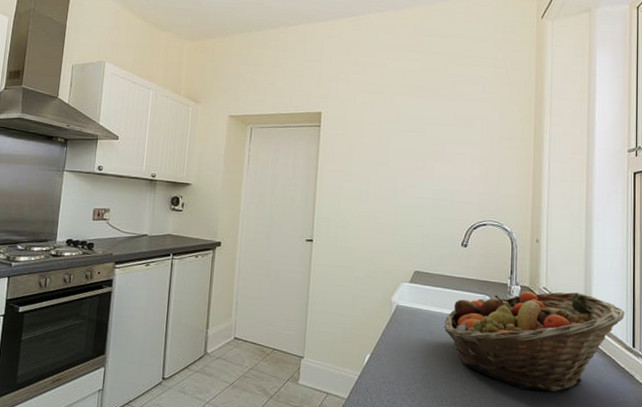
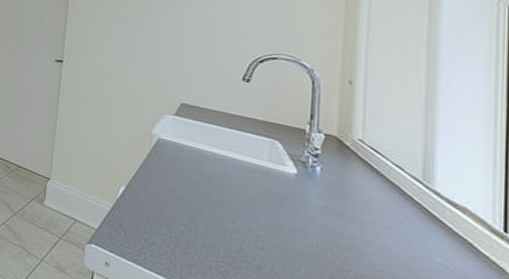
fruit basket: present [444,291,625,392] -> none [218,140,491,270]

